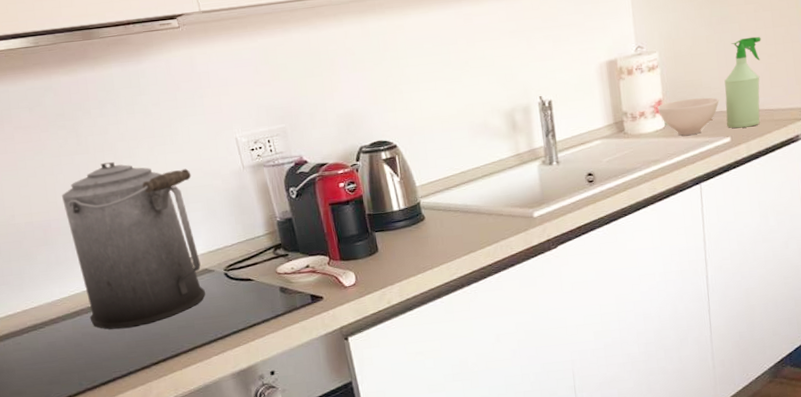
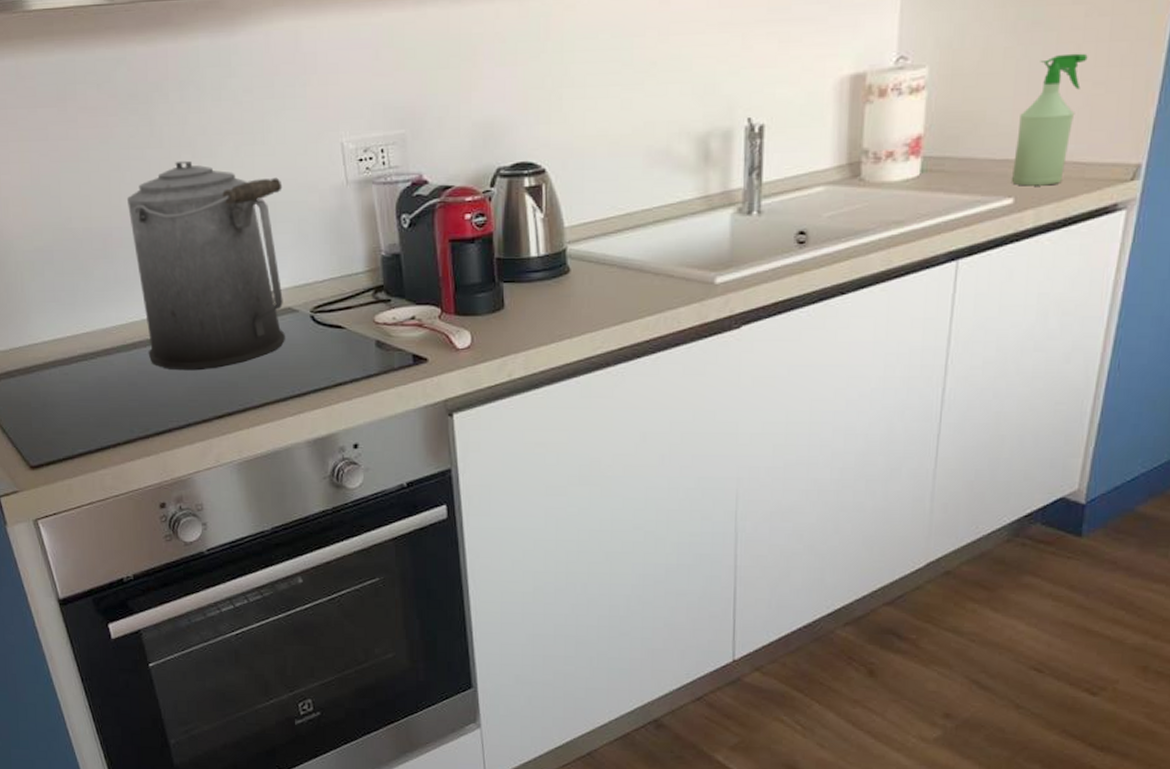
bowl: present [657,97,719,136] -> none [913,138,1007,190]

